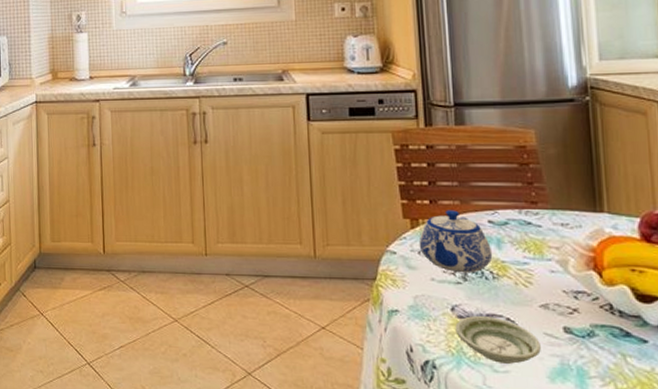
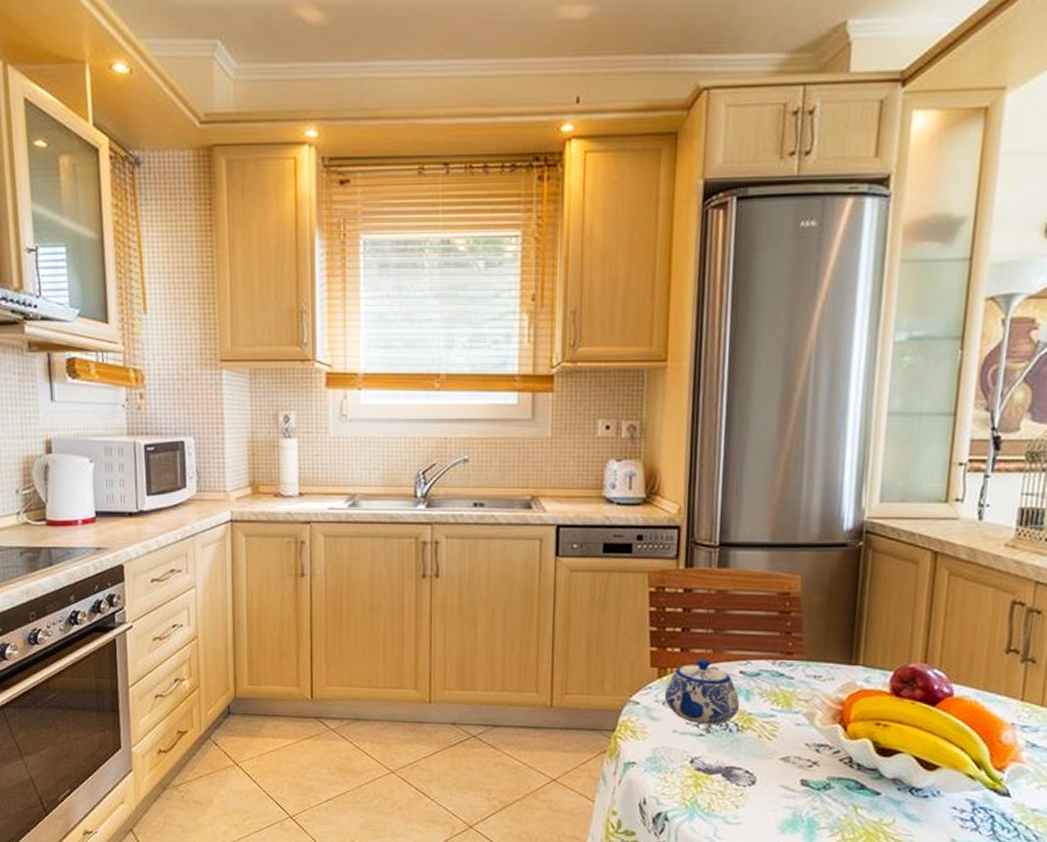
saucer: present [455,316,541,364] -> none [692,768,776,816]

